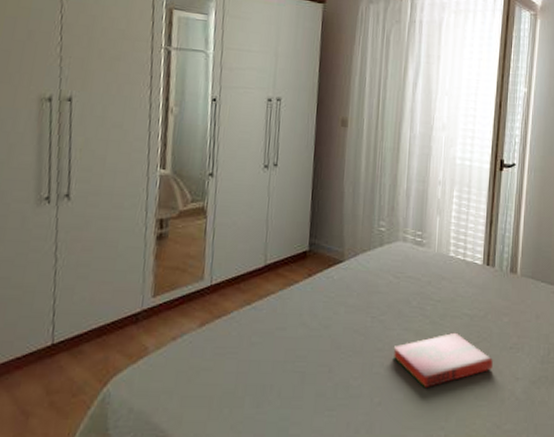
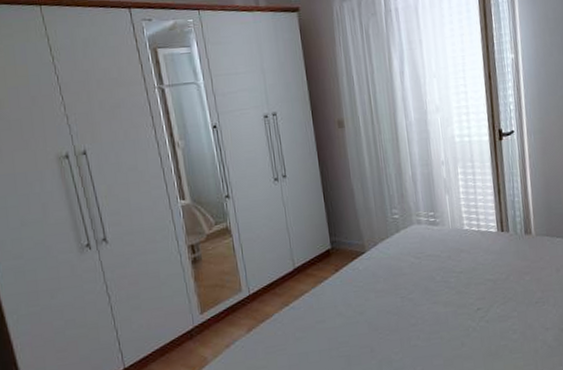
hardback book: present [392,332,493,389] -> none [426,297,522,352]

